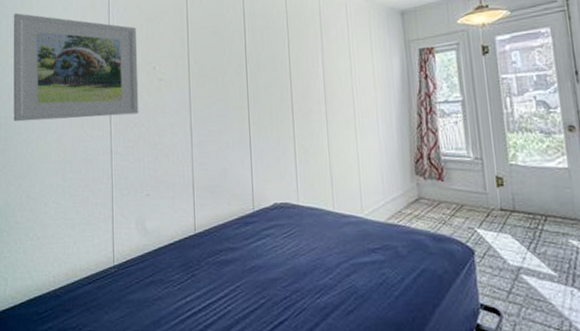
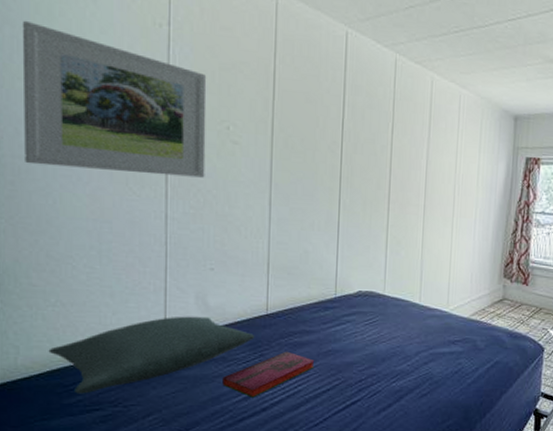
pillow: none [28,240,187,321] -> present [48,316,255,394]
hardback book: none [161,270,241,320] -> present [222,351,315,398]

